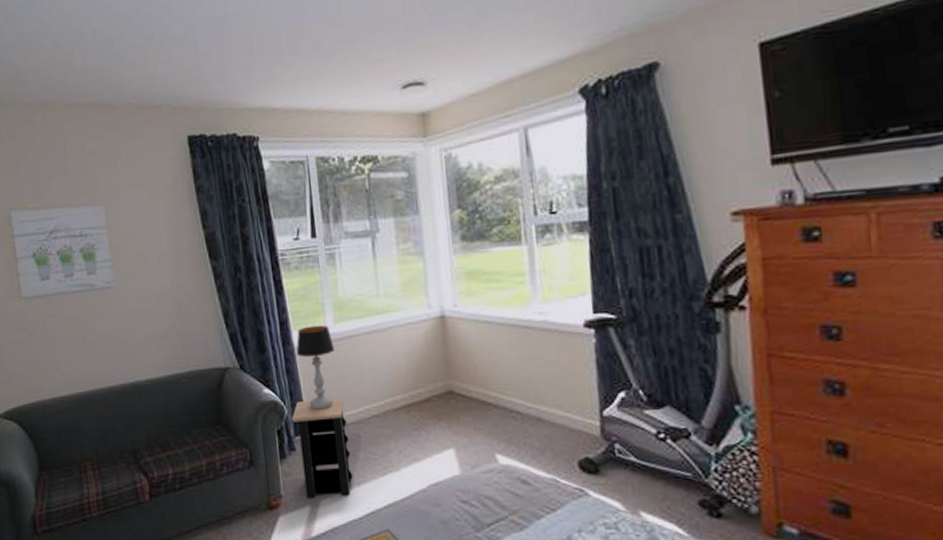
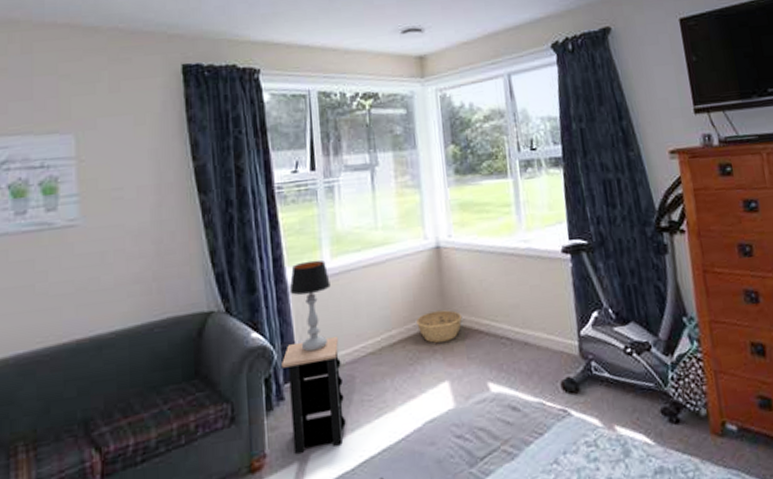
basket: none [420,380,469,411] -> present [416,310,463,343]

